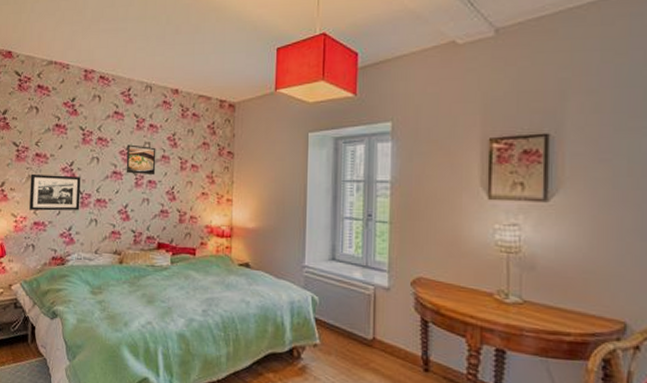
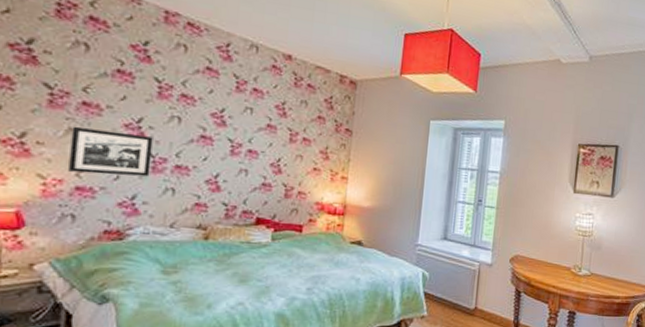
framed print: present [126,144,156,176] -> none [218,107,260,145]

